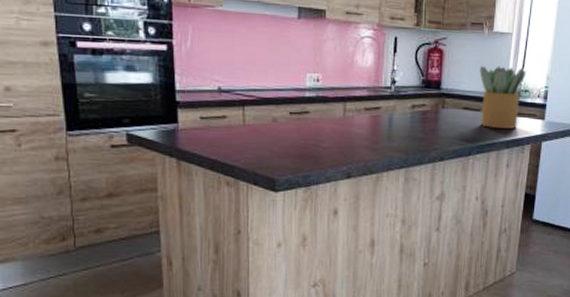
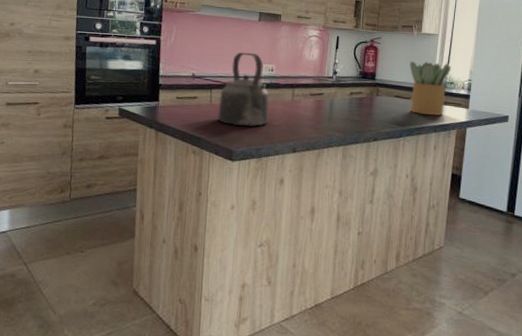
kettle: none [254,58,317,150] -> present [217,52,269,127]

